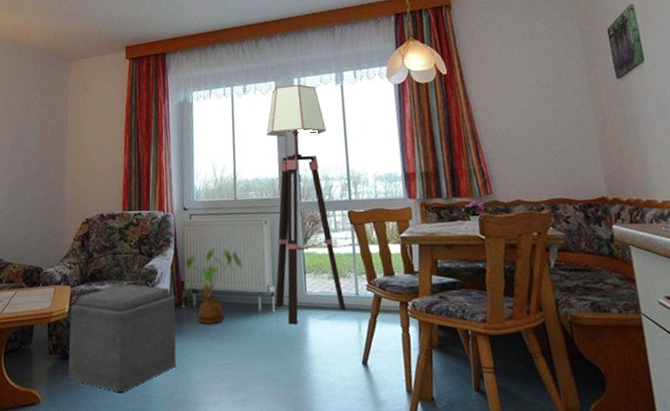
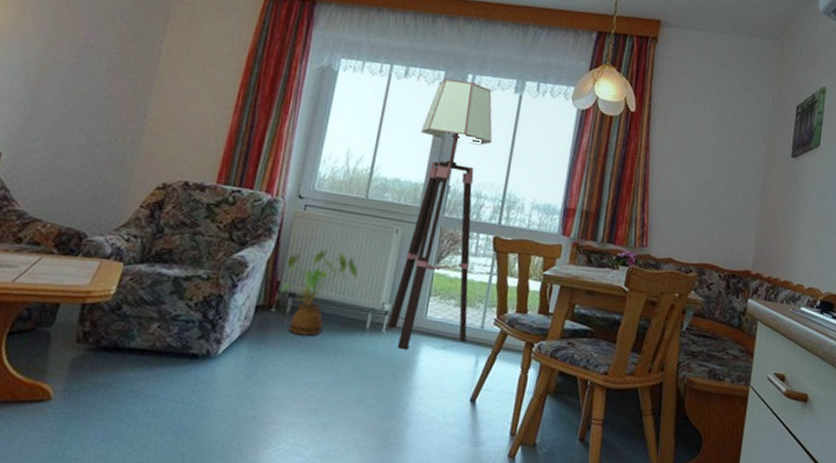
ottoman: present [68,284,177,392] -> none [98,272,265,399]

